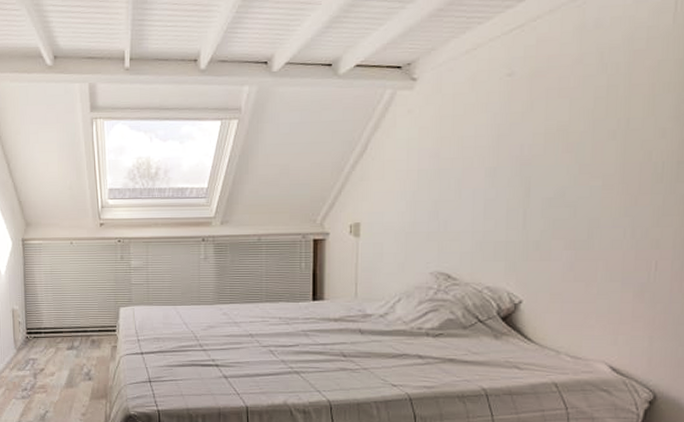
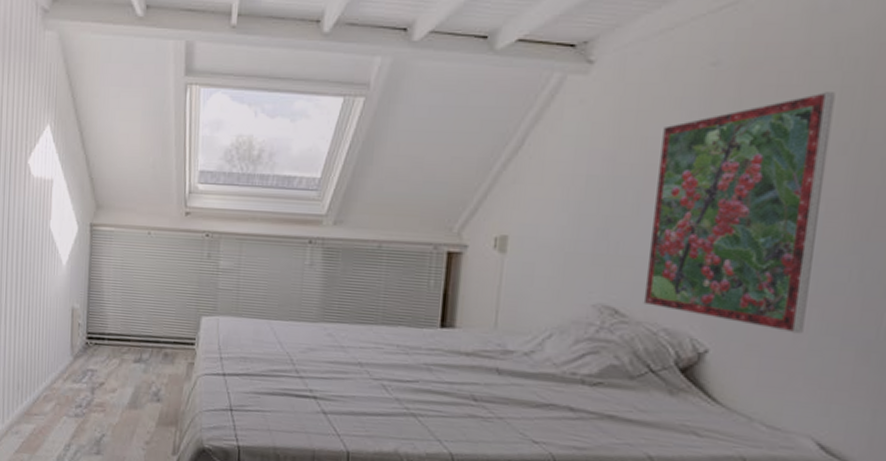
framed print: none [469,91,603,282] -> present [643,92,836,334]

